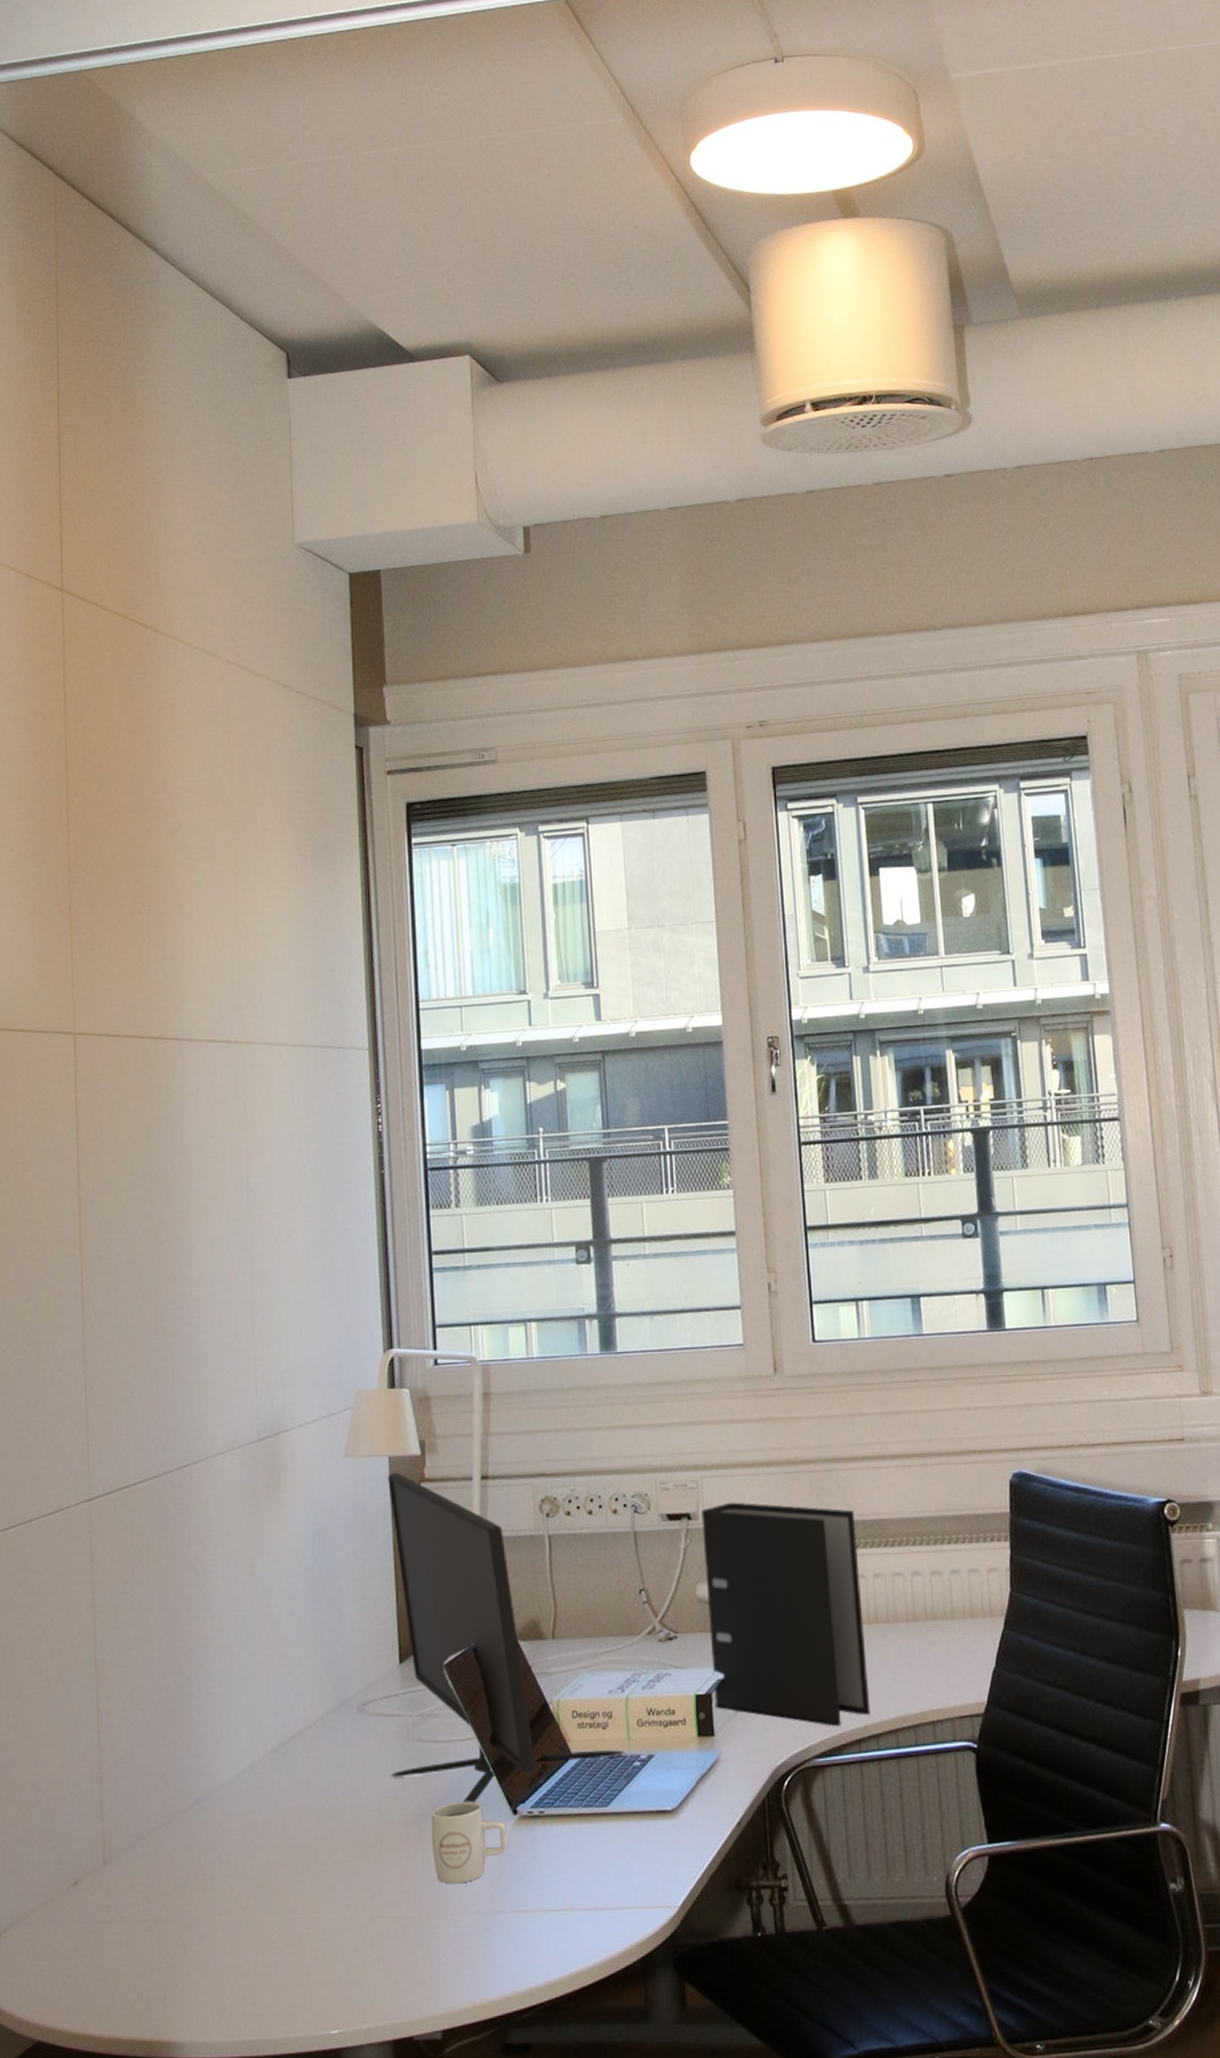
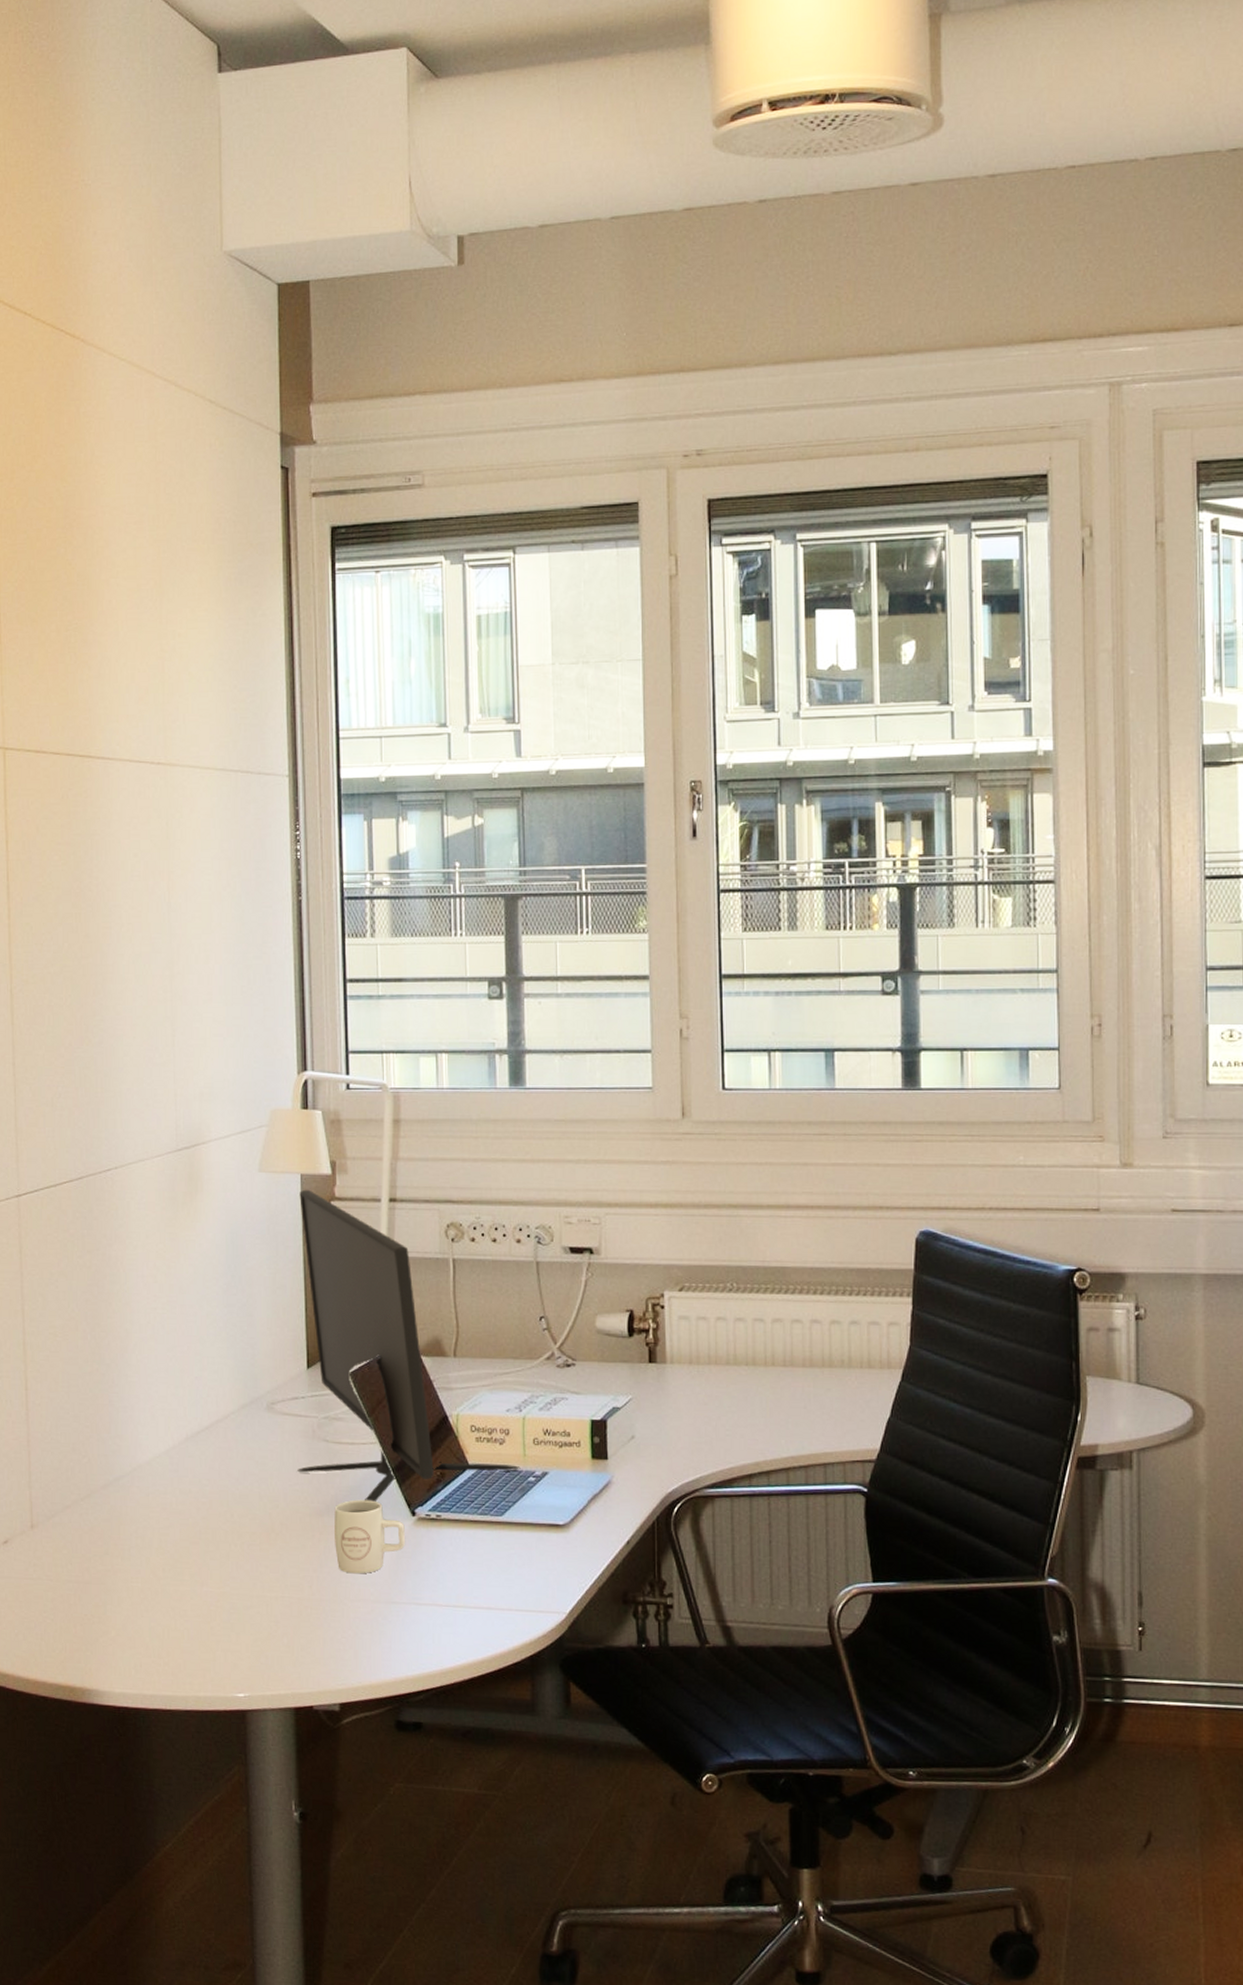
binder: present [701,1502,871,1727] -> none [604,1240,763,1461]

